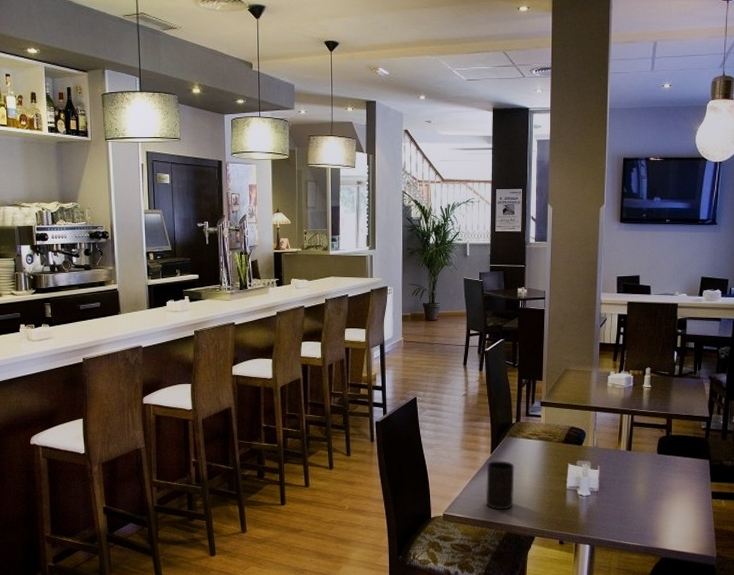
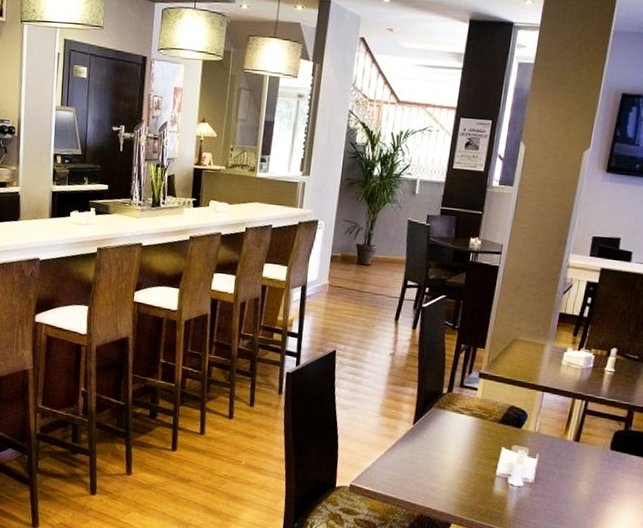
cup: present [485,461,515,510] -> none [400,433,439,489]

